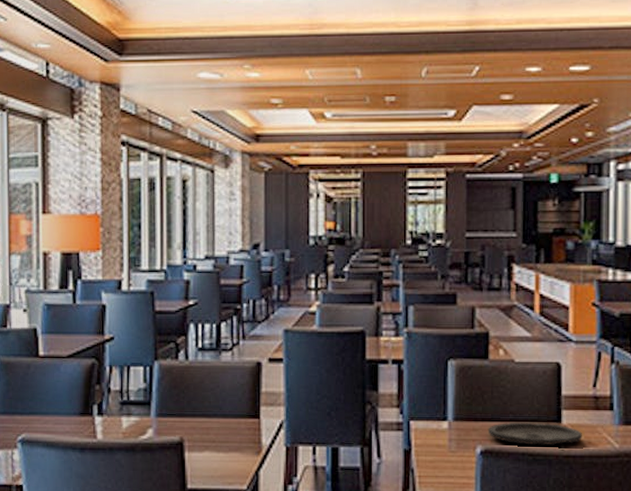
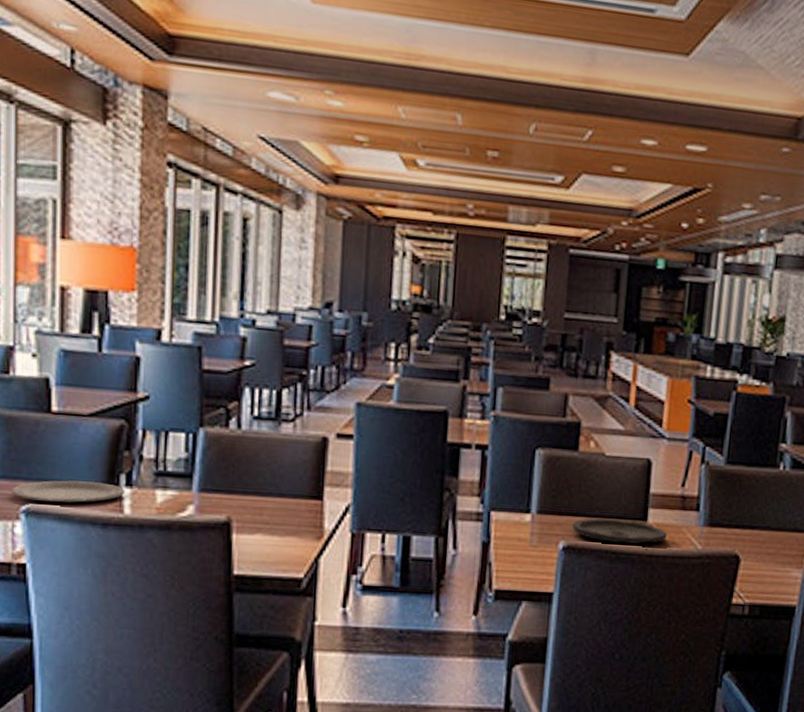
plate: none [10,413,98,431] -> present [11,480,125,503]

